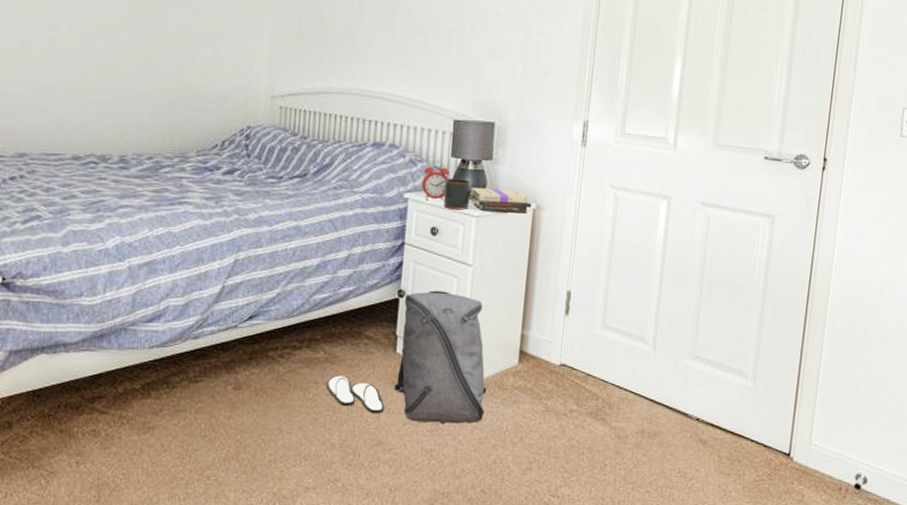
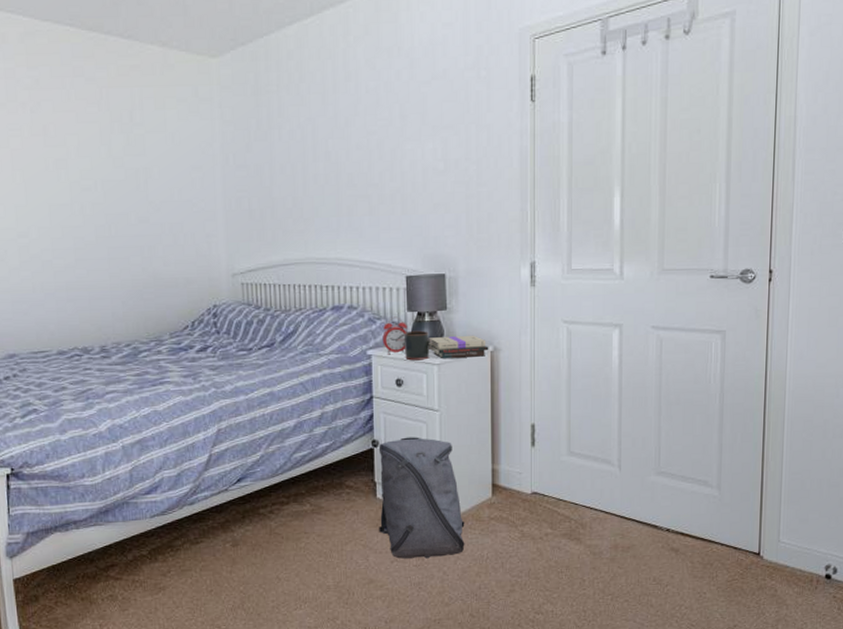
slippers: present [326,375,385,413] -> none [316,524,372,555]

